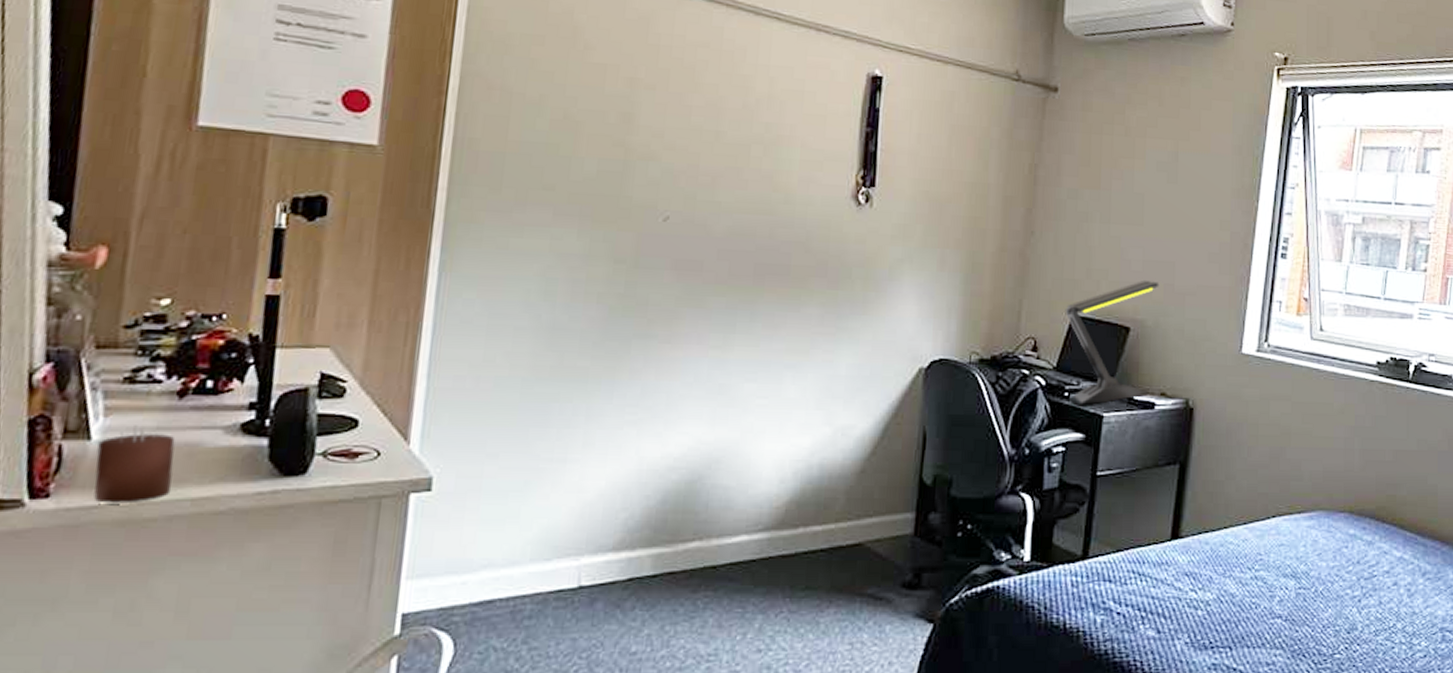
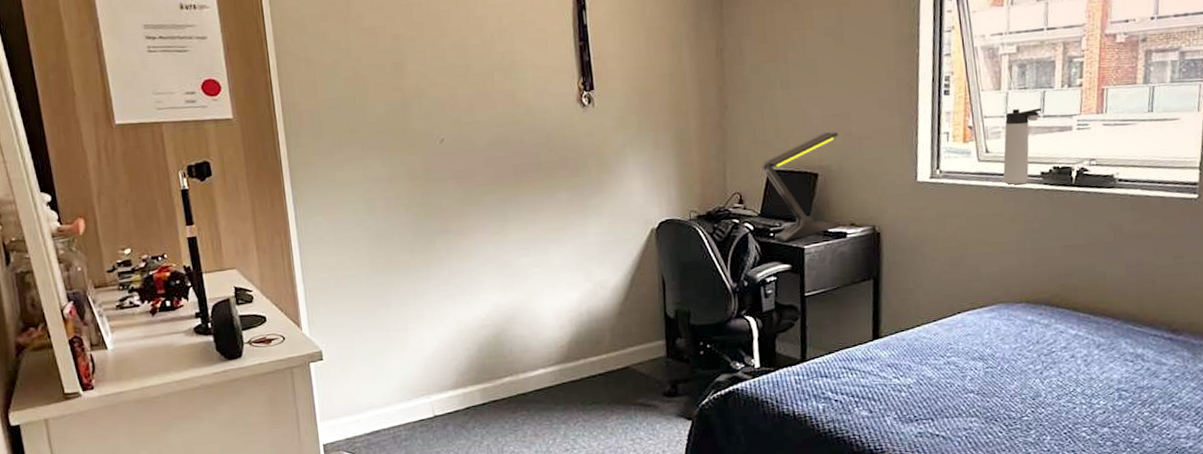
candle: present [93,425,176,504] -> none [112,336,163,390]
thermos bottle: none [1335,286,1382,373] -> present [1003,108,1041,185]

